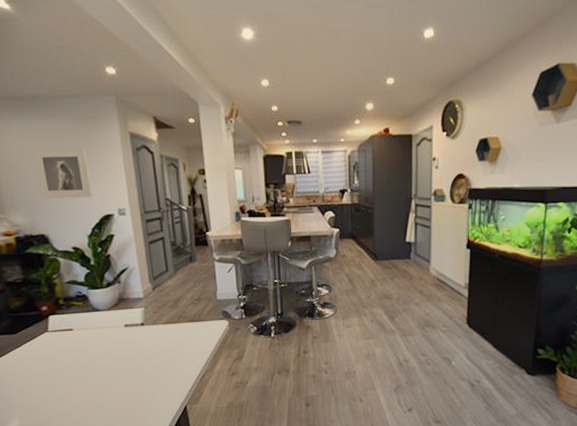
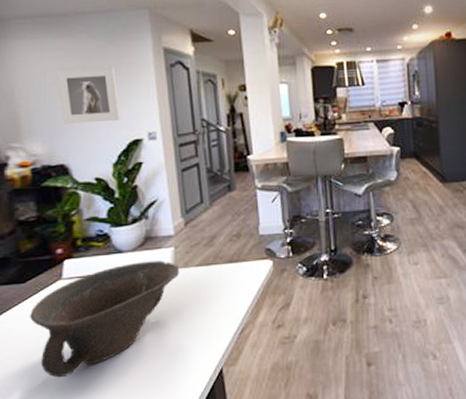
bowl: none [22,318,149,410] -> present [30,260,180,378]

